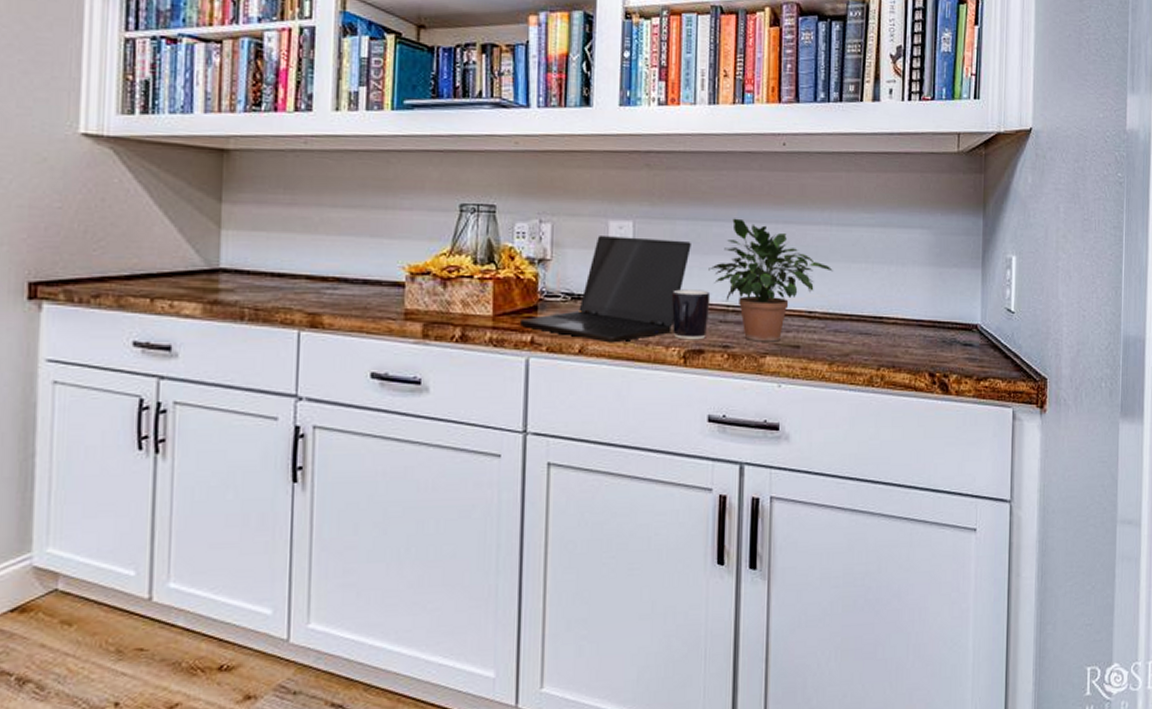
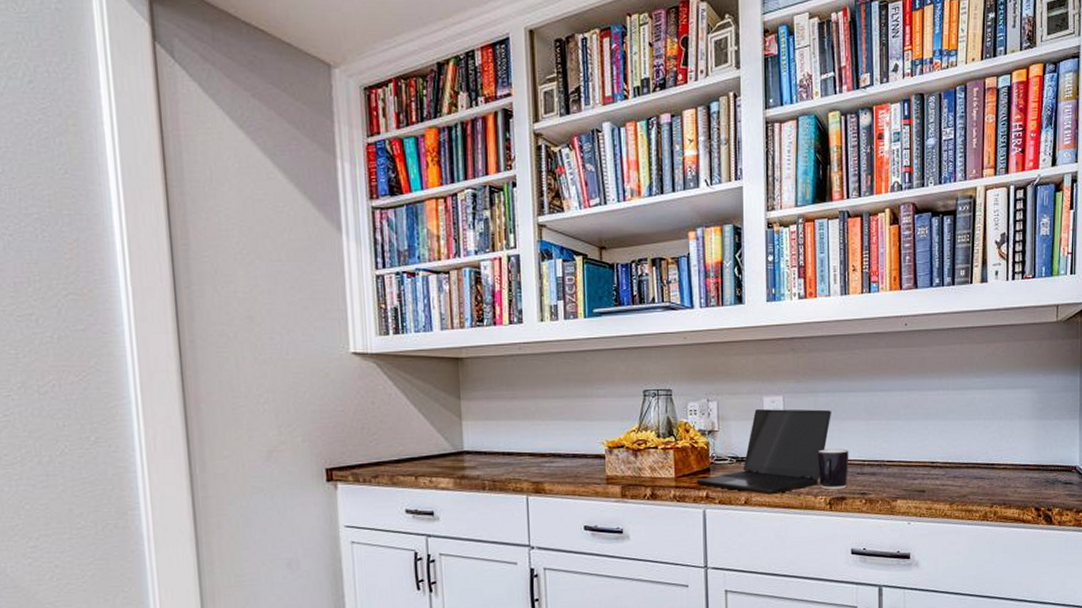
potted plant: present [708,218,833,342] -> none [846,389,951,489]

